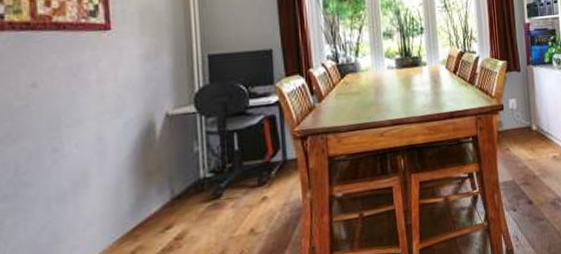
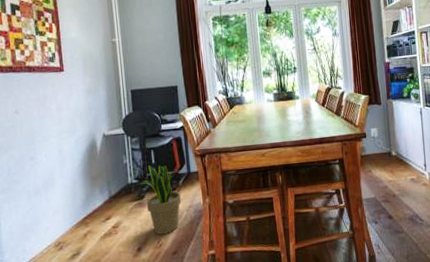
potted plant: none [217,151,273,245] -> present [141,164,181,235]

